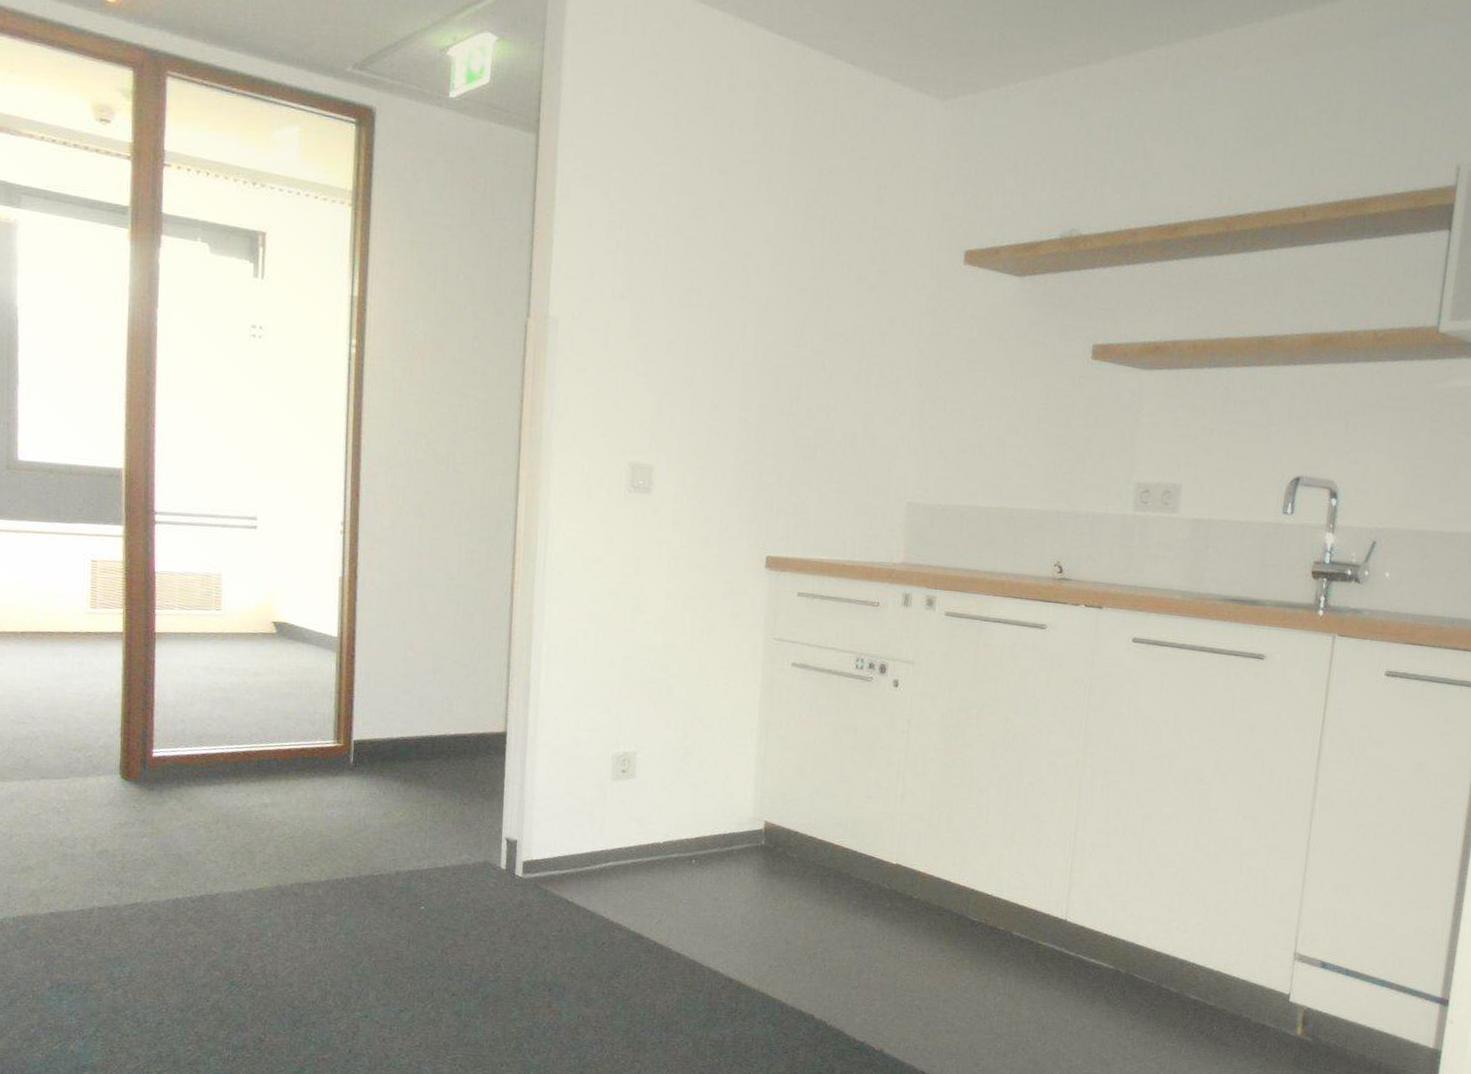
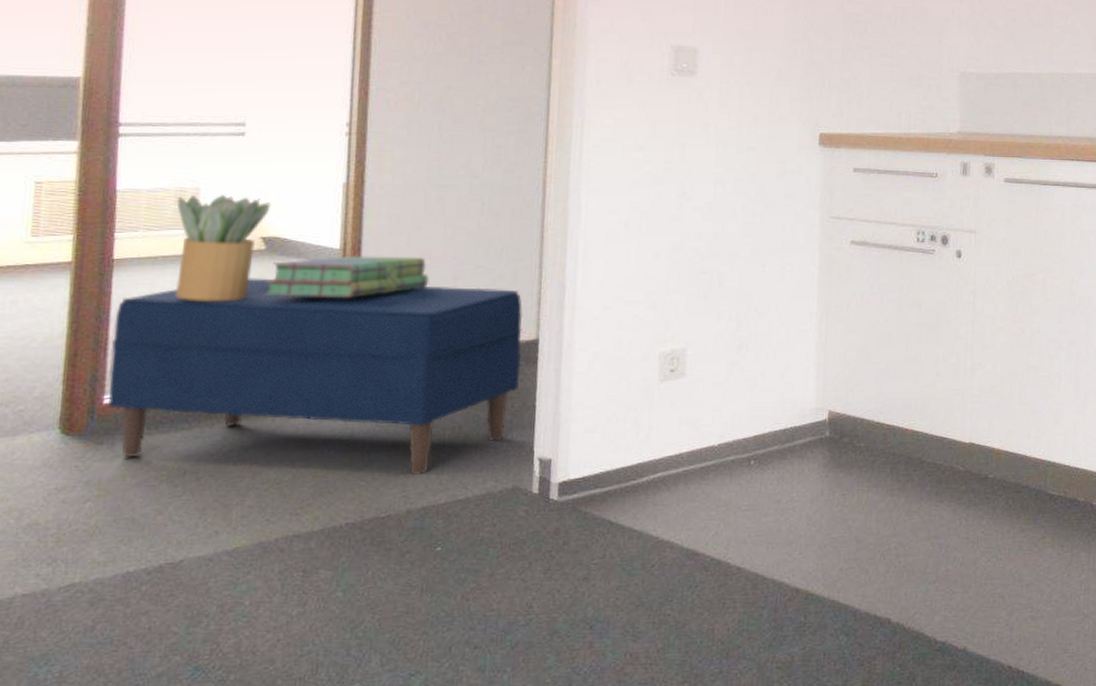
bench: none [155,657,493,843] -> present [107,278,523,475]
potted plant: none [203,580,280,677] -> present [175,195,271,302]
stack of books: none [277,643,413,682] -> present [265,256,429,298]

